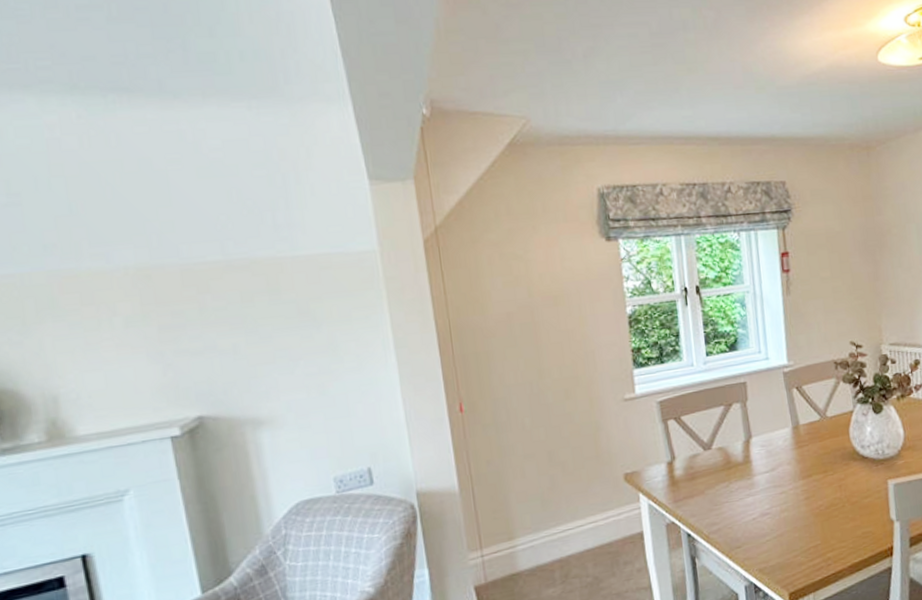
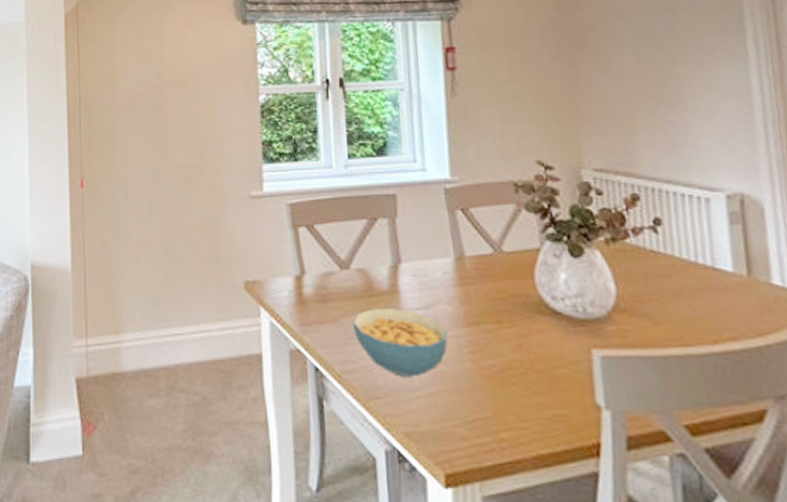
cereal bowl: none [715,474,789,528] -> present [352,308,448,377]

